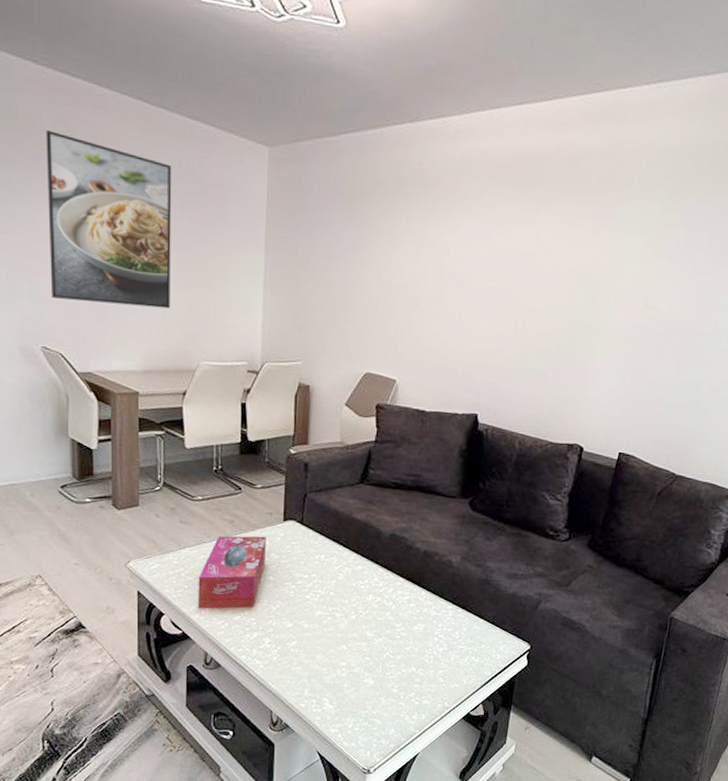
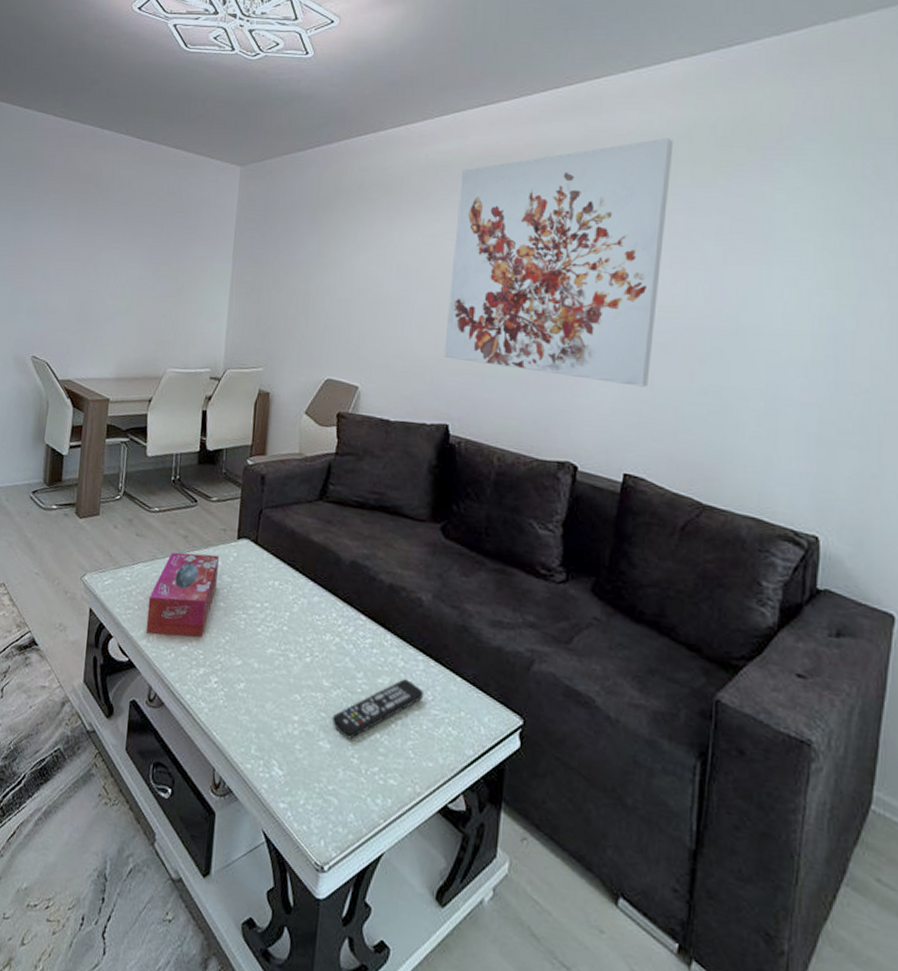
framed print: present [46,130,172,309] -> none [45,169,155,319]
remote control: none [375,625,453,675] -> present [331,679,425,739]
wall art: none [475,154,684,381] -> present [443,138,674,387]

